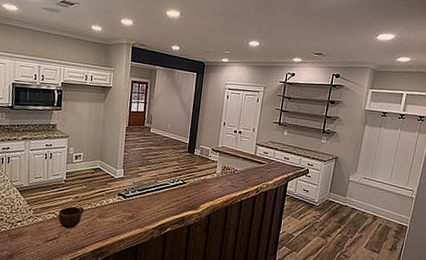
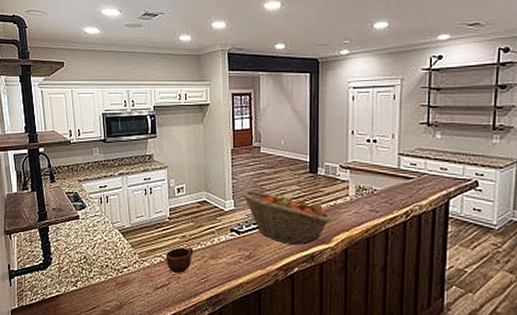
fruit basket: none [130,161,202,210] -> present [241,190,332,245]

